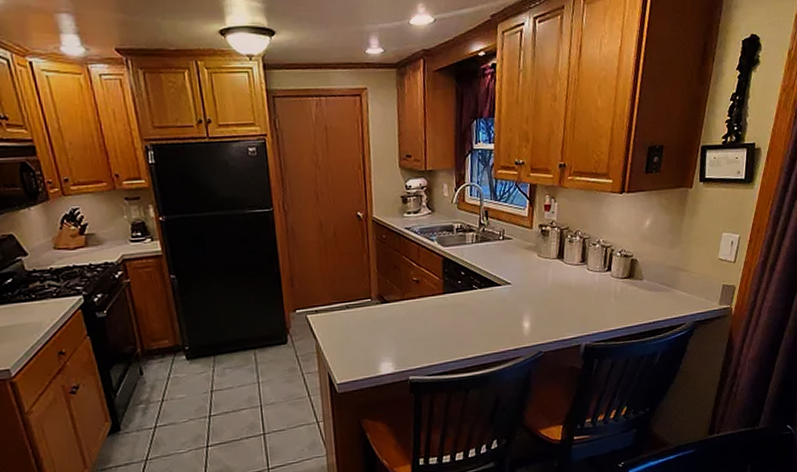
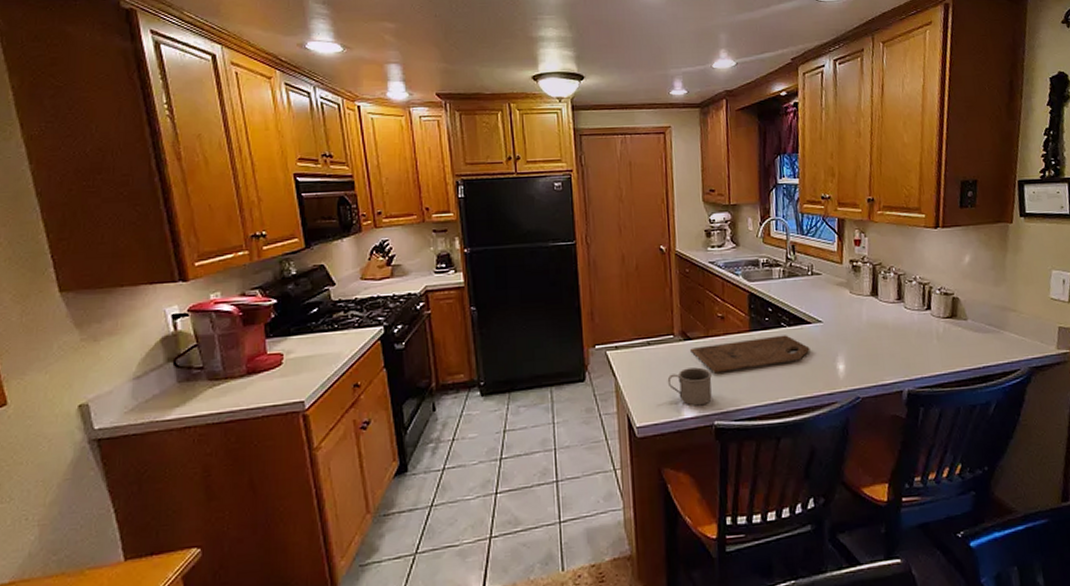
mug: none [365,328,407,364] -> present [667,367,712,406]
cutting board: none [387,296,499,334] -> present [690,335,810,374]

